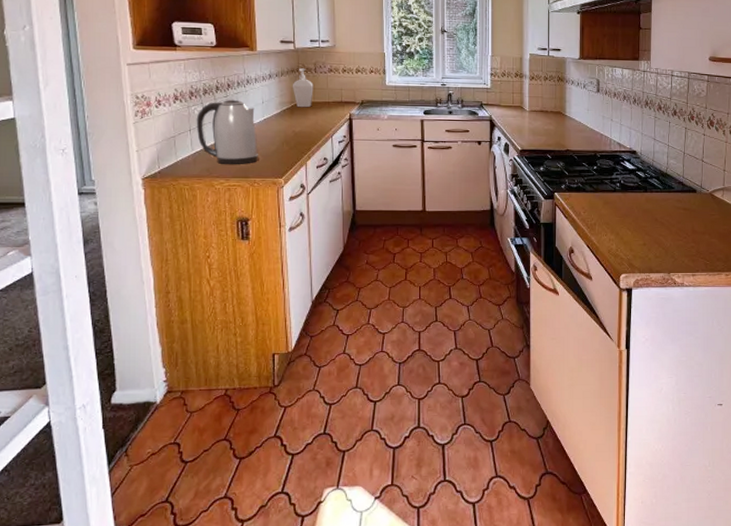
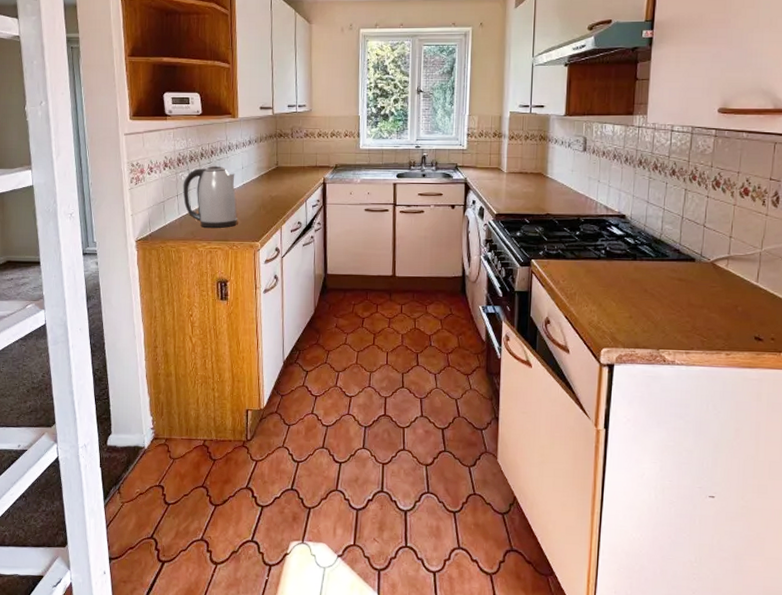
soap bottle: present [292,68,314,108] -> none [270,133,290,173]

